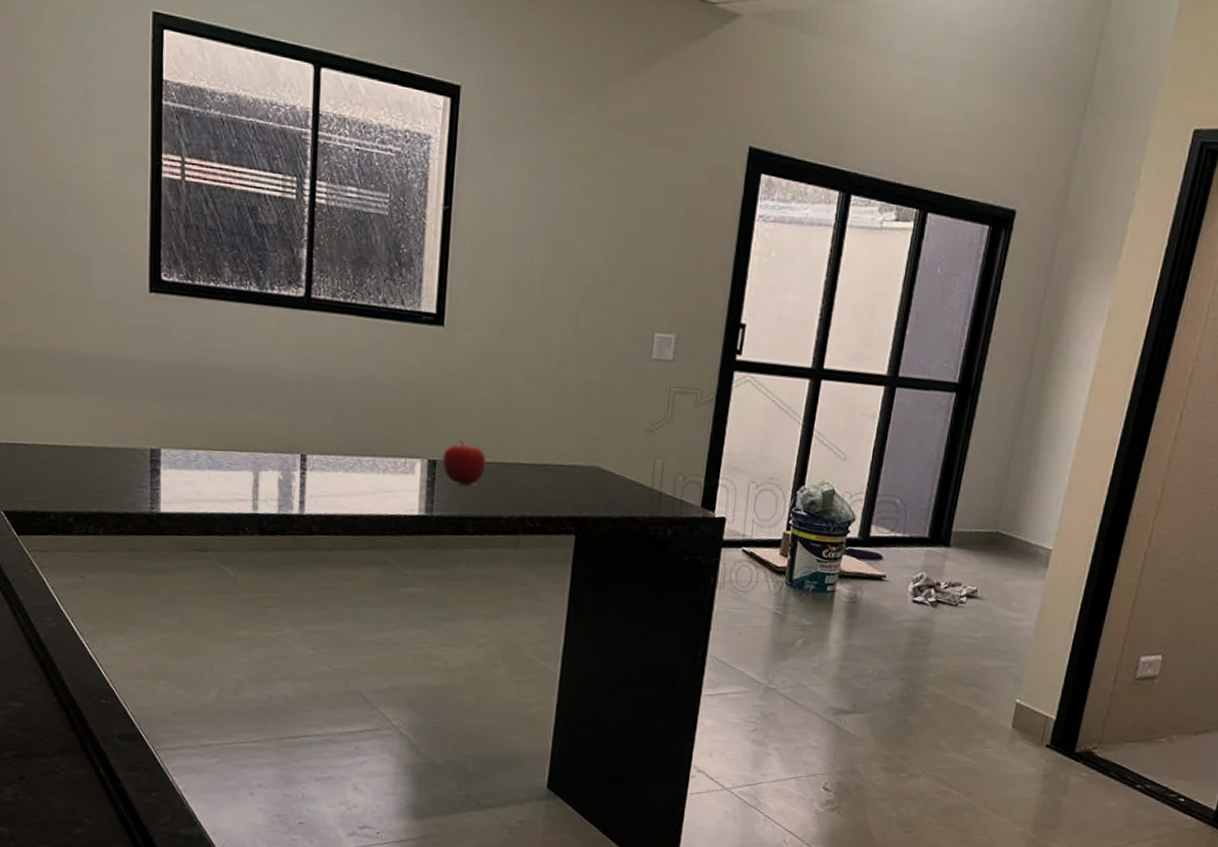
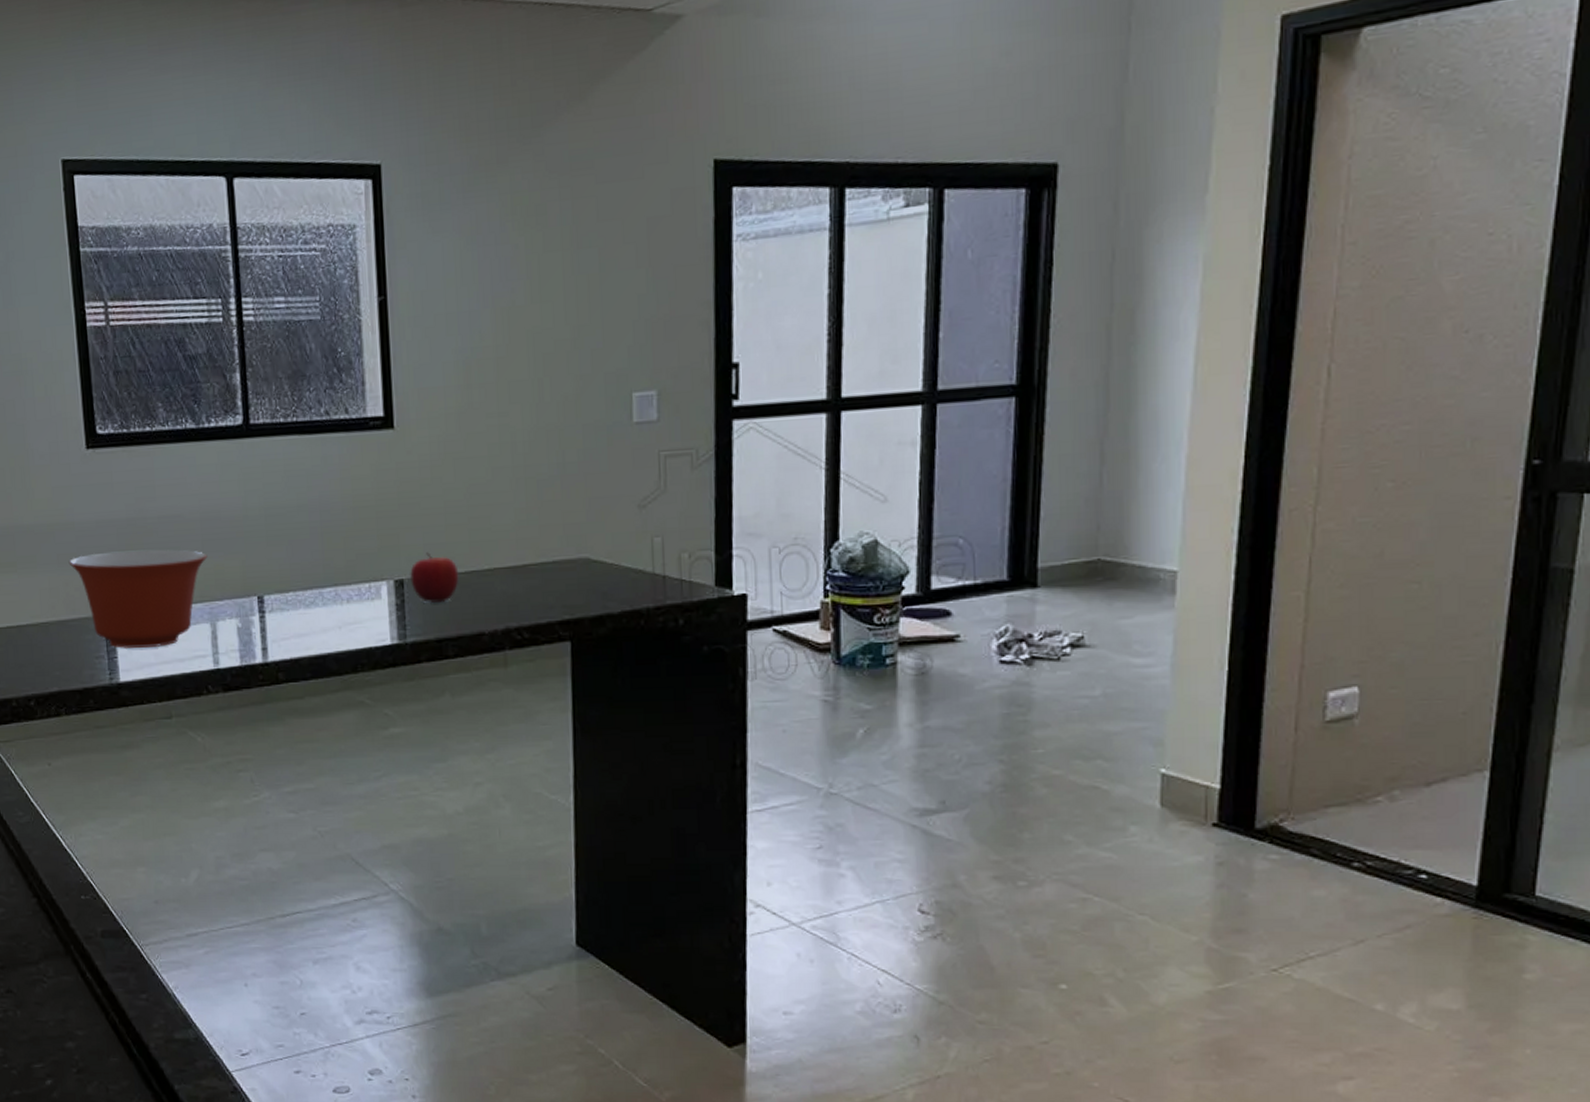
mixing bowl: none [121,390,258,486] -> present [68,549,208,648]

